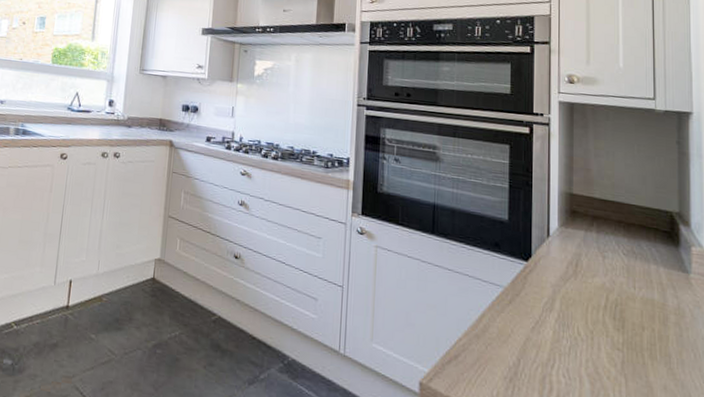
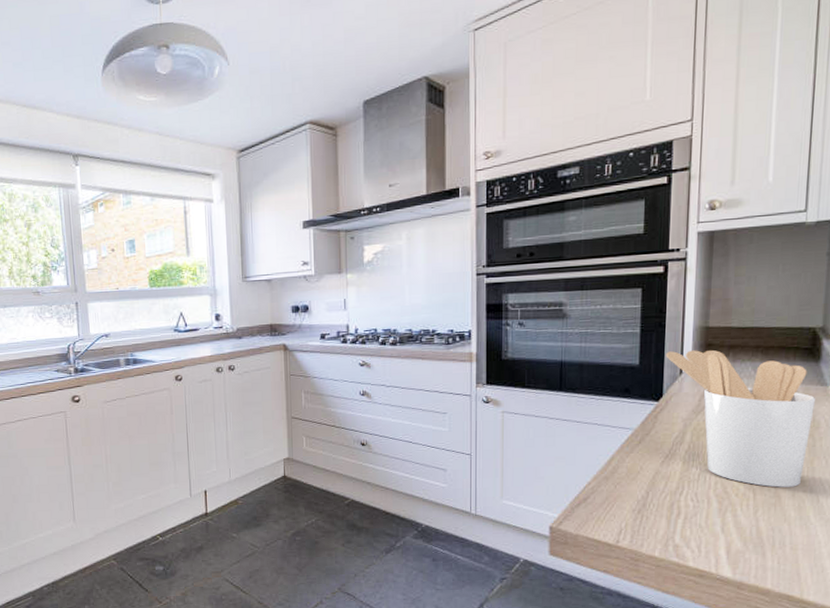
utensil holder: none [533,212,678,379] -> present [666,350,815,488]

